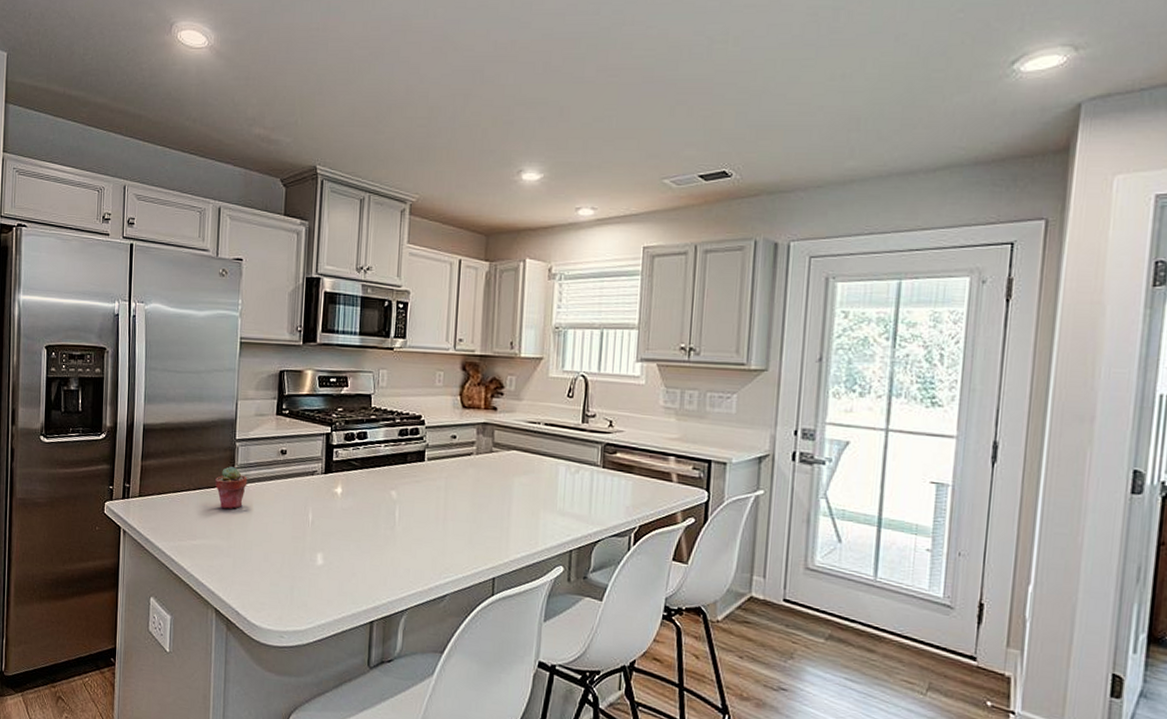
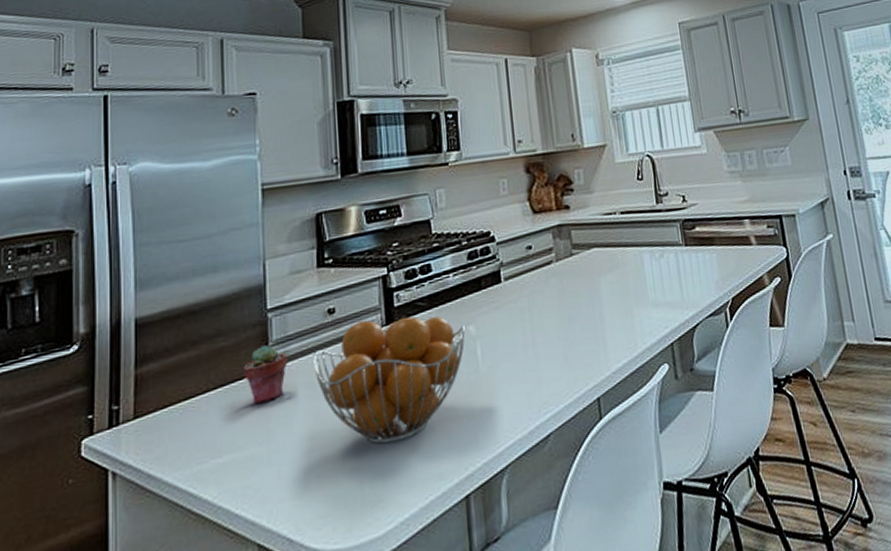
fruit basket: none [265,466,389,566] -> present [312,316,466,445]

